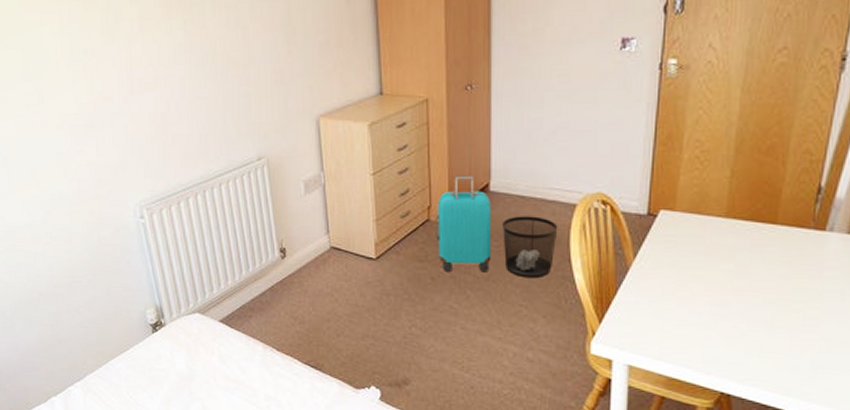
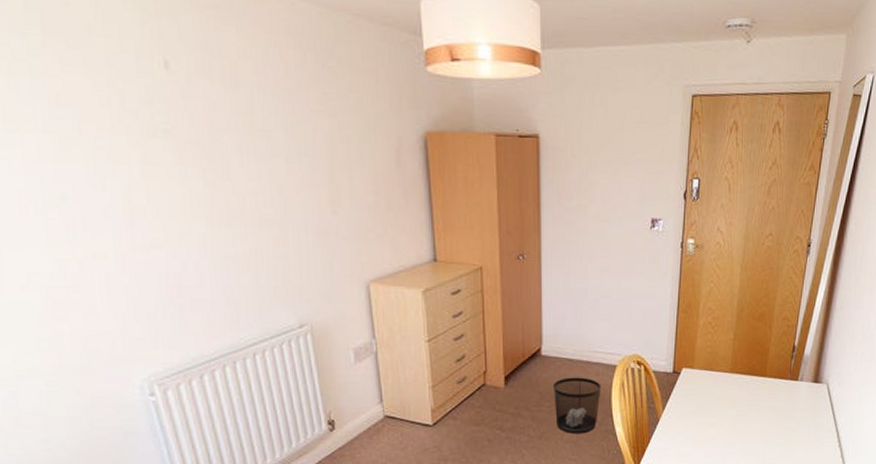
suitcase: present [434,175,492,273] -> none [490,341,544,434]

